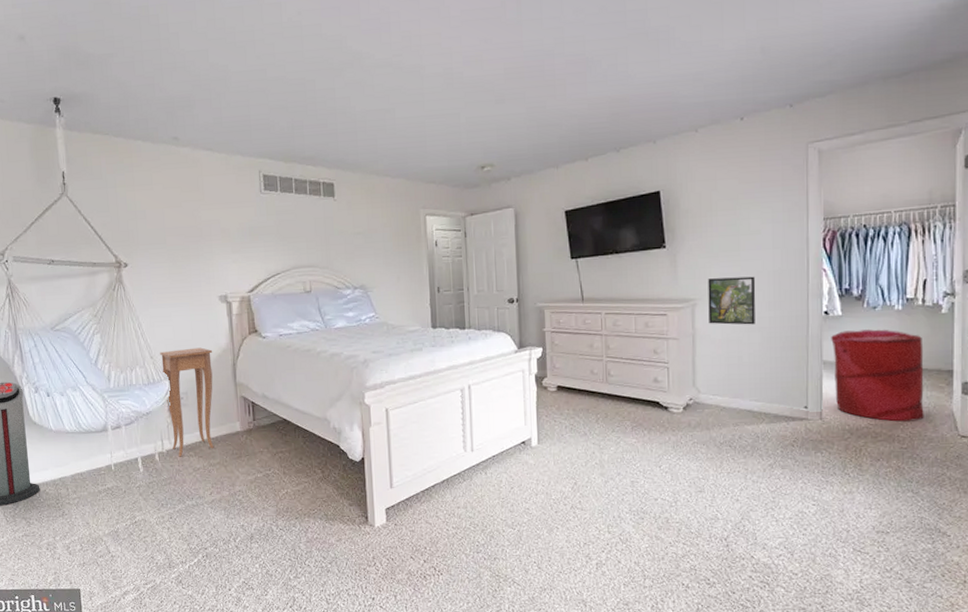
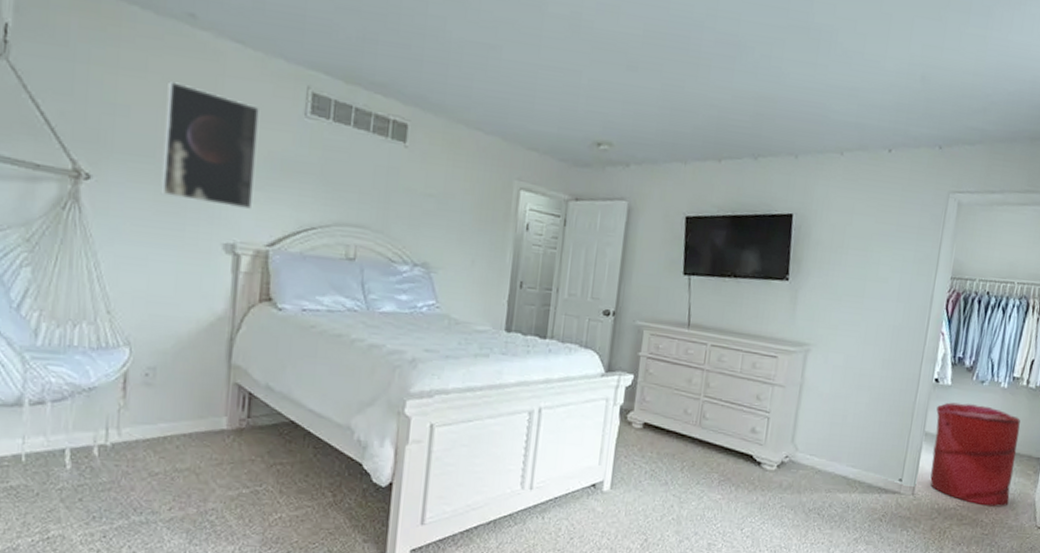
side table: present [160,347,214,457] -> none [122,306,203,455]
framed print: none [167,187,234,270] -> present [160,81,259,210]
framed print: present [708,276,756,325] -> none [819,323,875,382]

